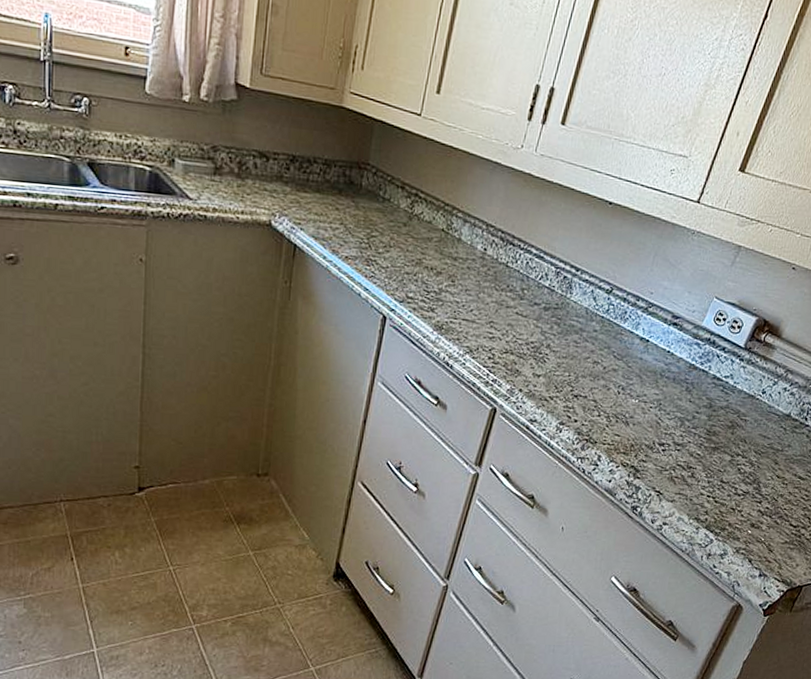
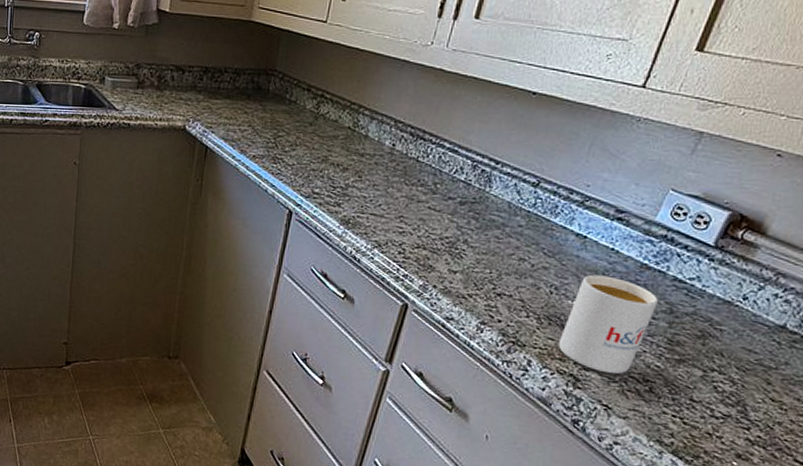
mug: none [623,375,701,464] -> present [558,274,658,374]

